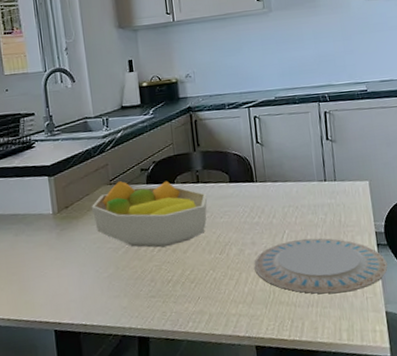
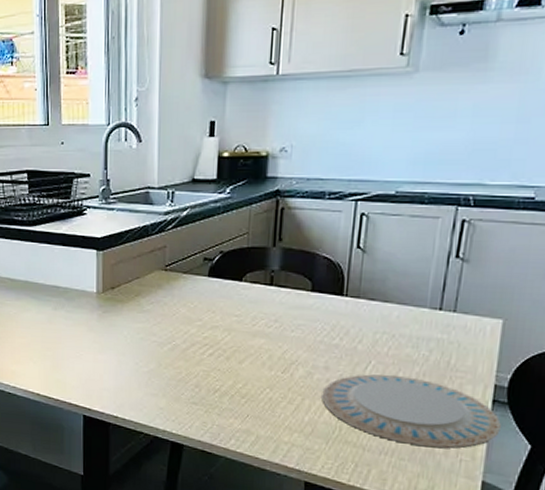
fruit bowl: present [91,180,208,248] -> none [140,268,280,353]

